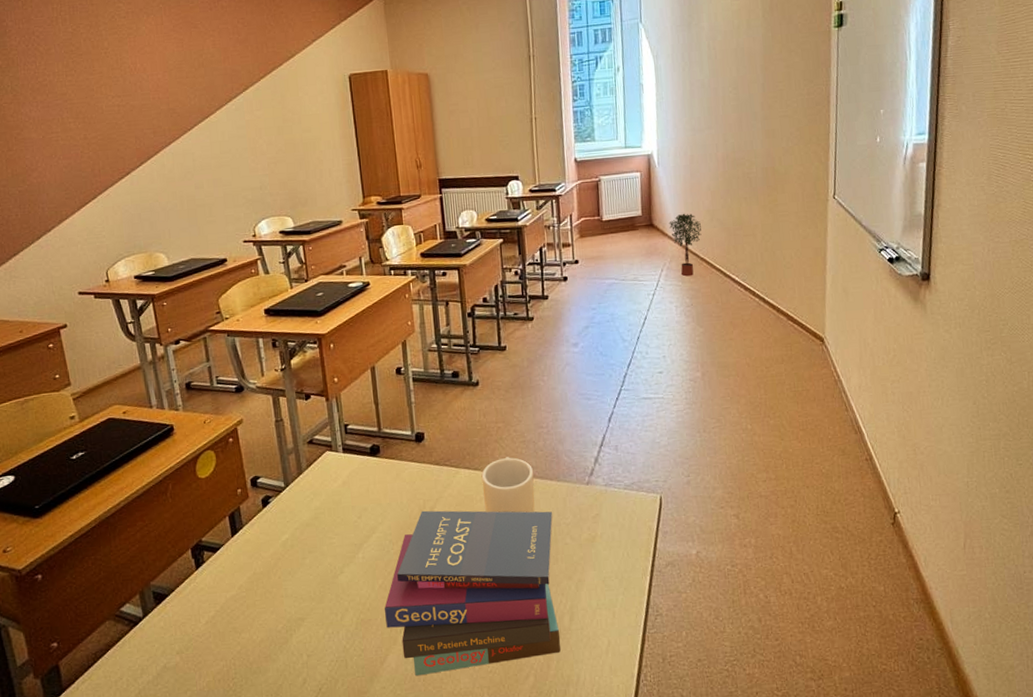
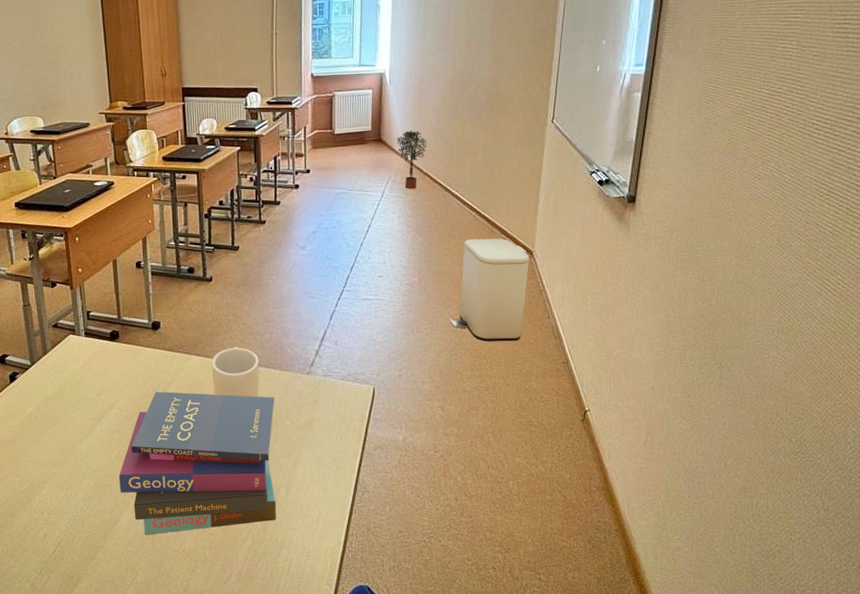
pedal bin: none [738,325,821,440] -> present [449,238,530,342]

